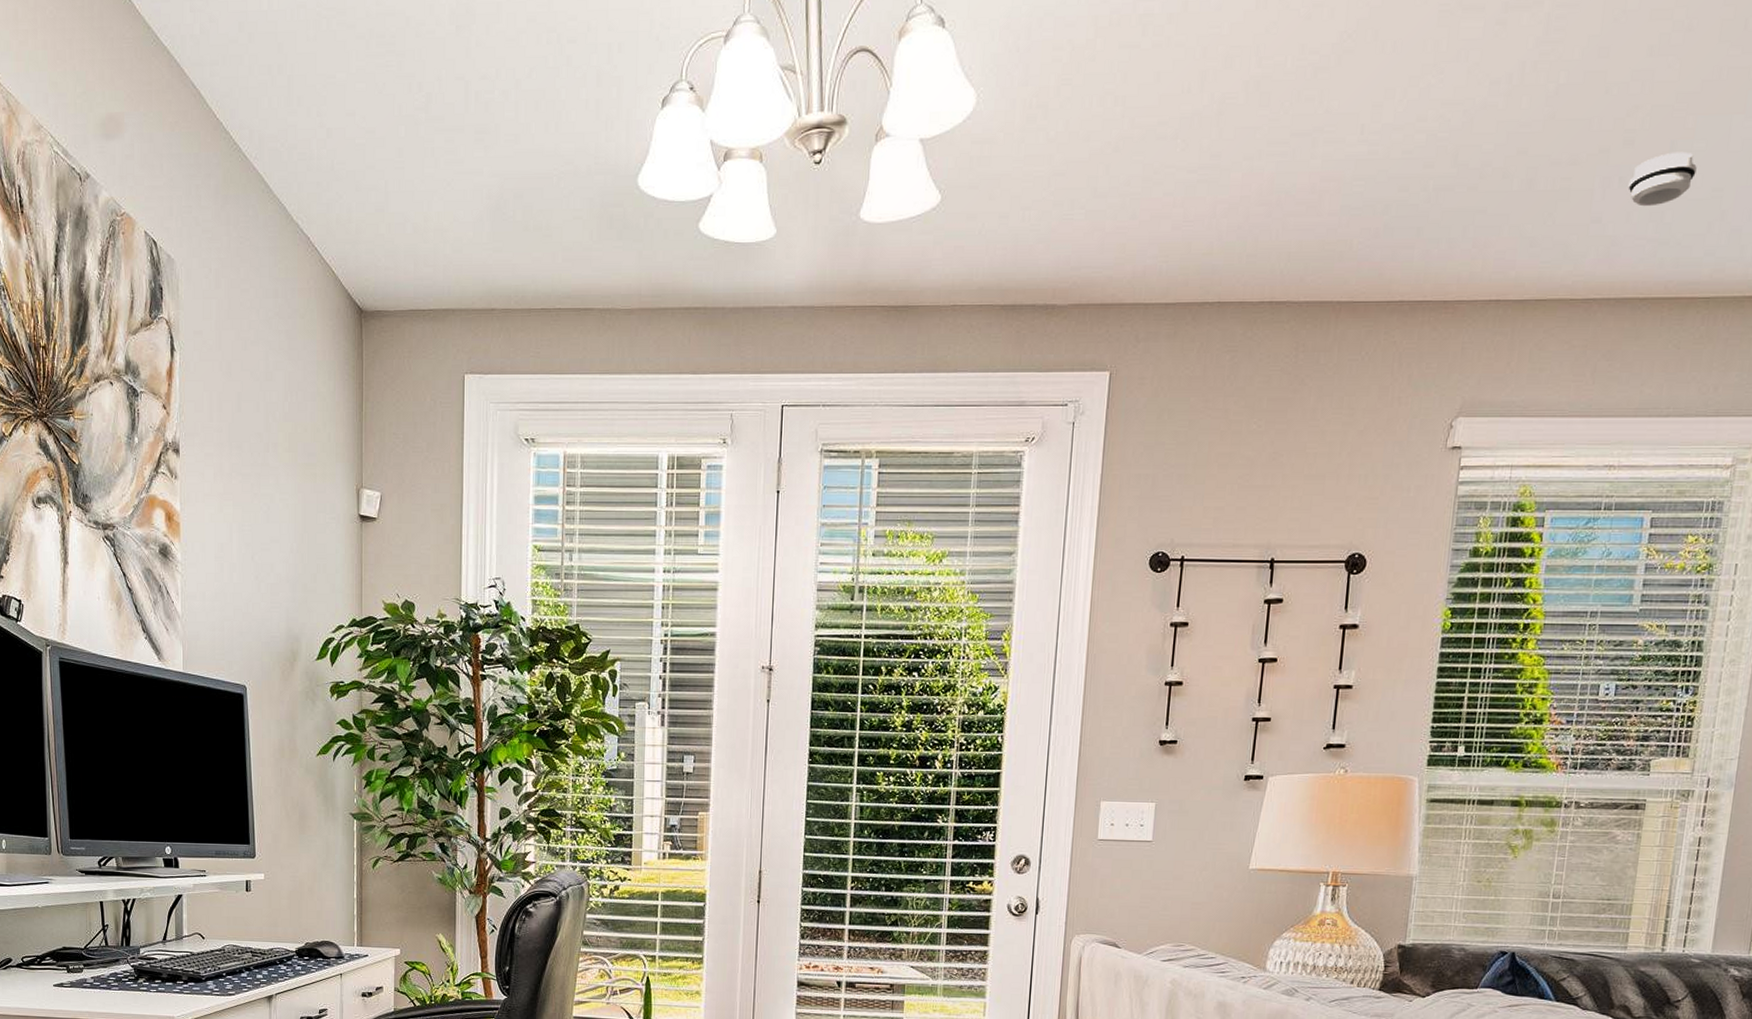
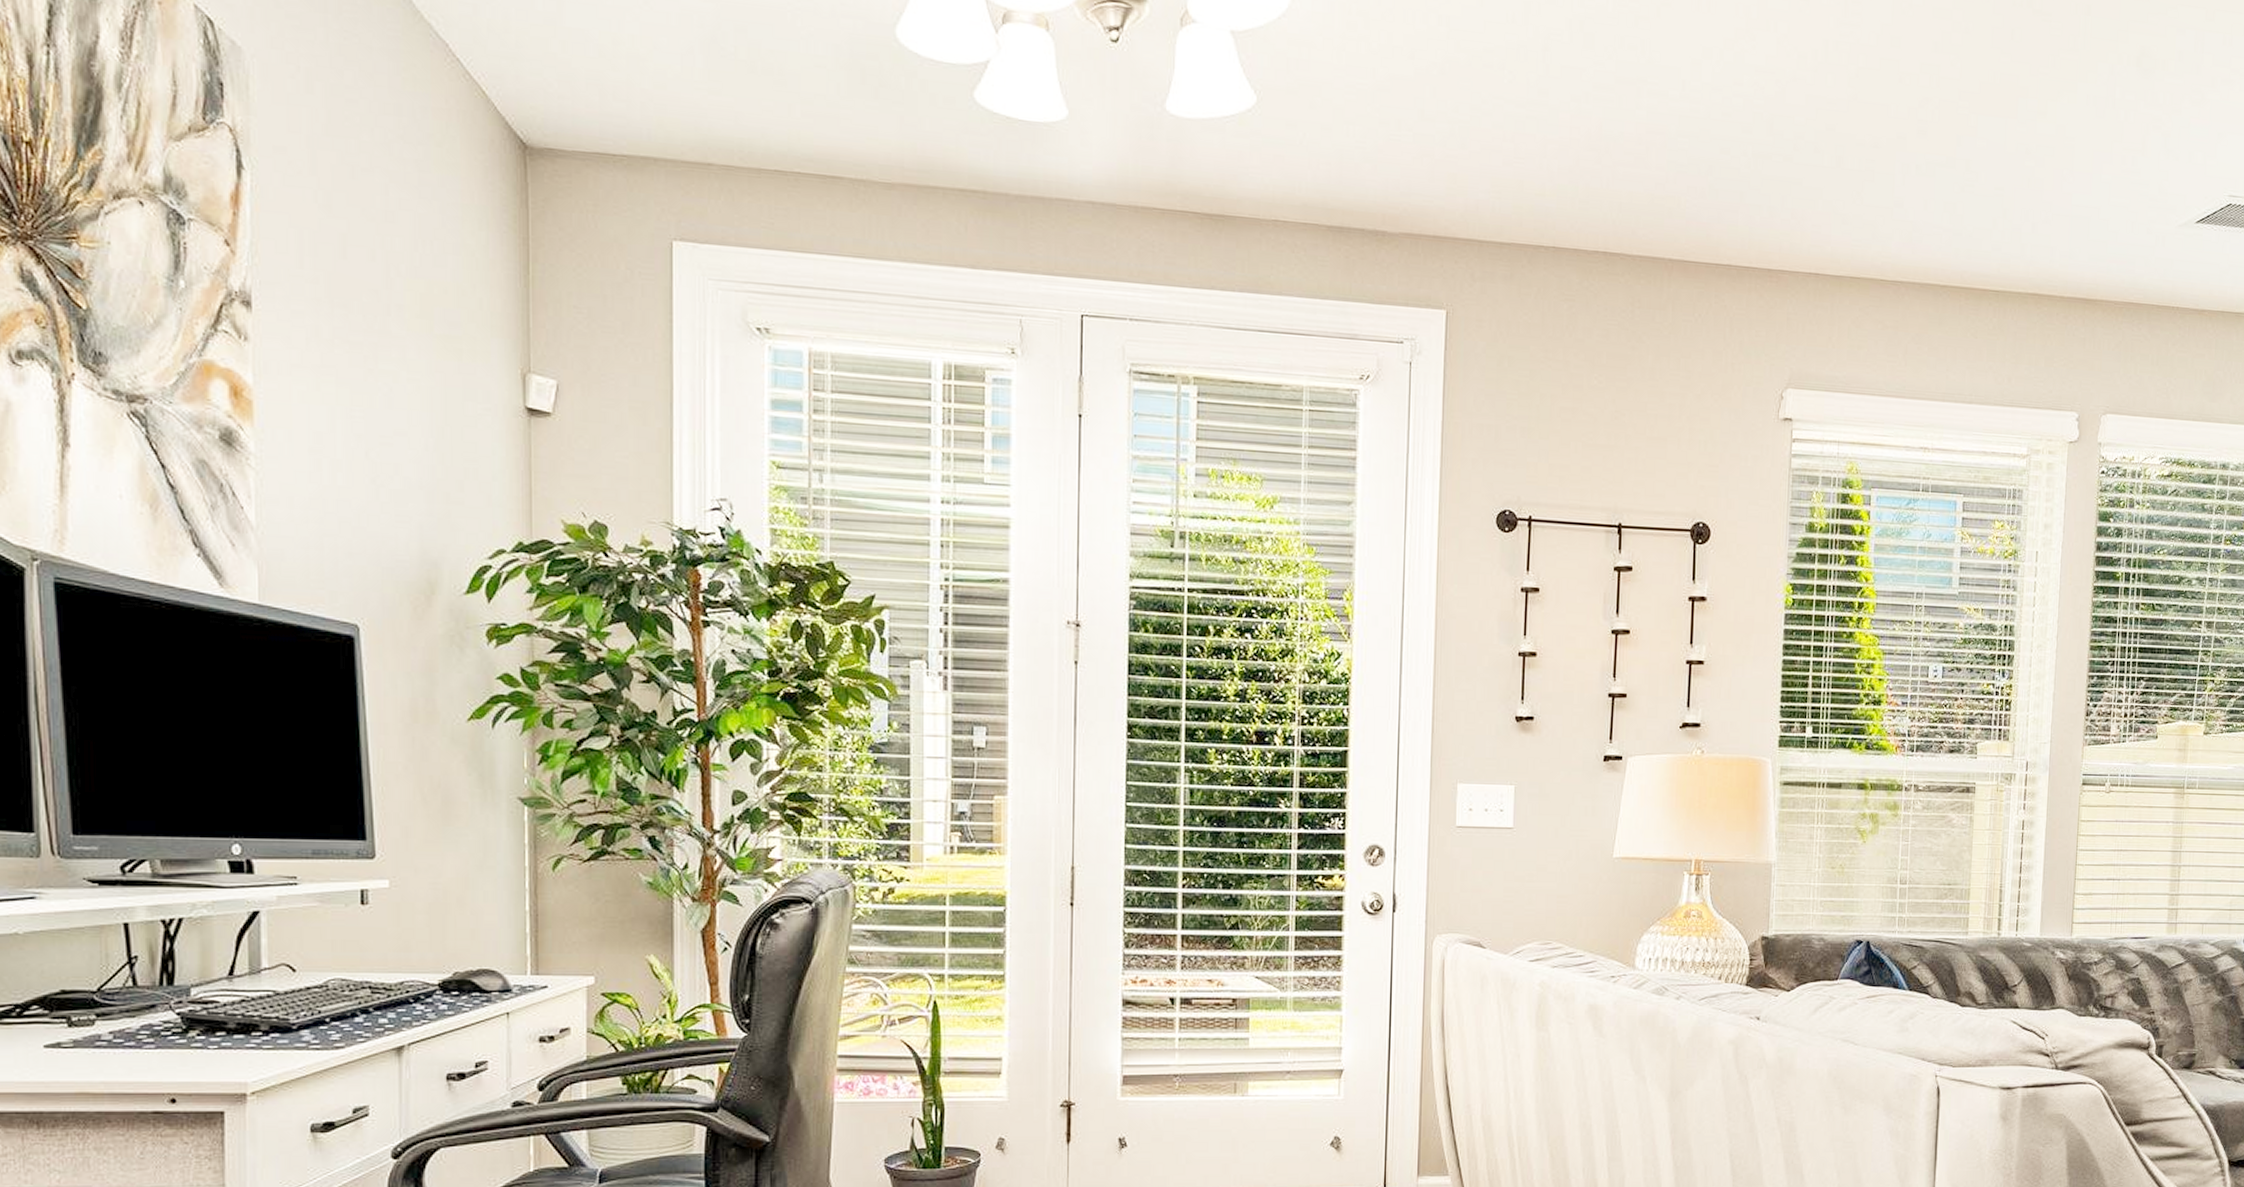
smoke detector: present [1628,151,1697,207] -> none [1924,147,1981,197]

